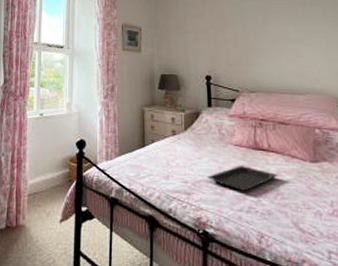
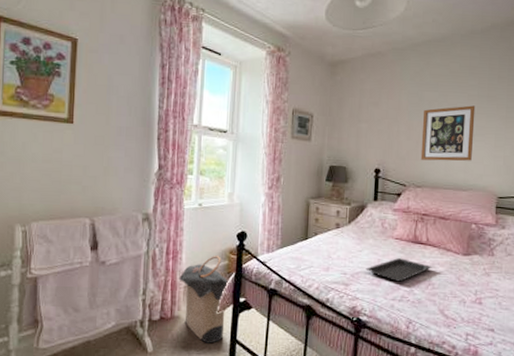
laundry hamper: none [23,164,71,255] -> present [179,256,229,344]
wall art: none [248,11,304,66] -> present [420,105,476,161]

